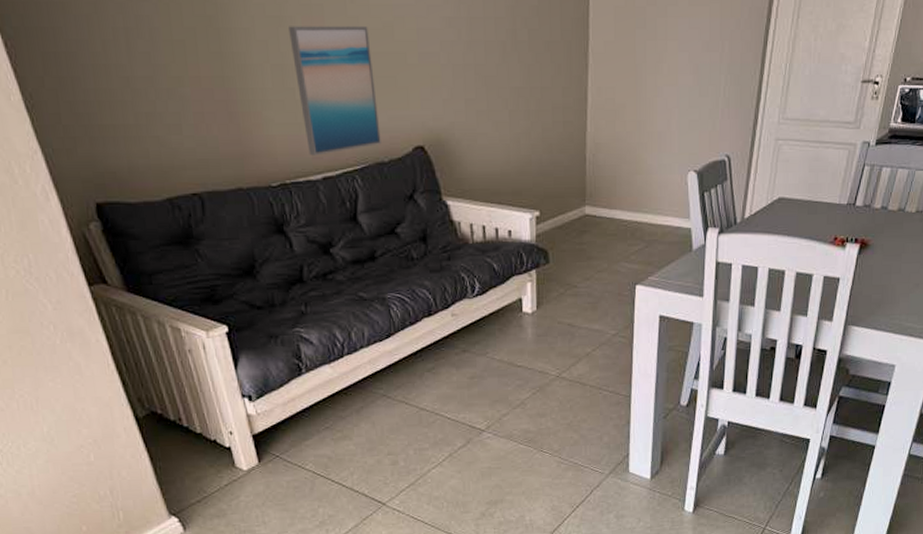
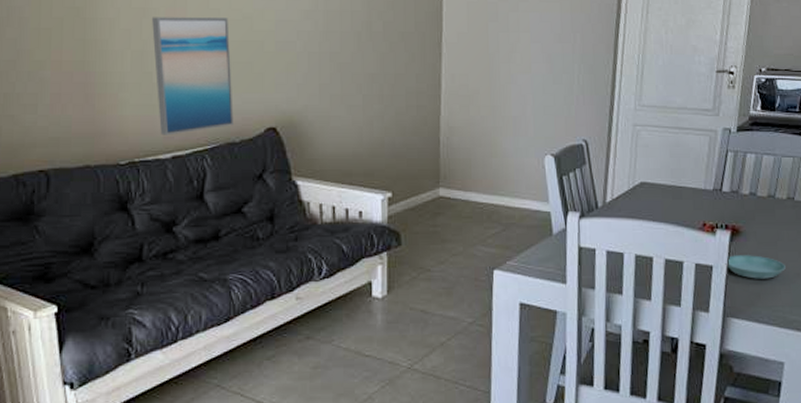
saucer: none [851,267,907,290] -> present [725,255,786,279]

